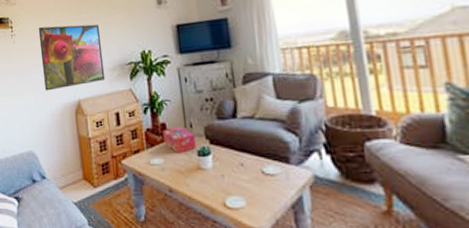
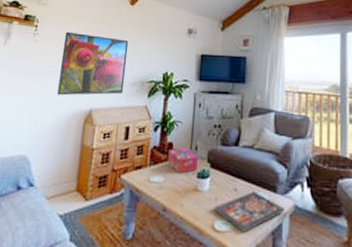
board game: none [221,164,303,208] -> present [213,191,285,233]

